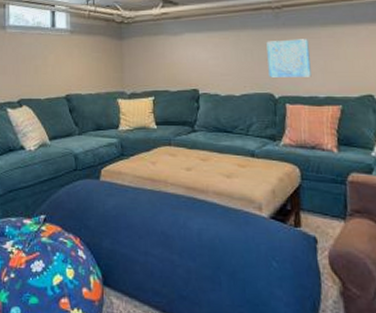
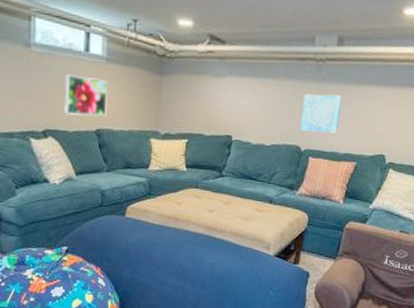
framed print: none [35,48,74,83] -> present [64,74,108,116]

